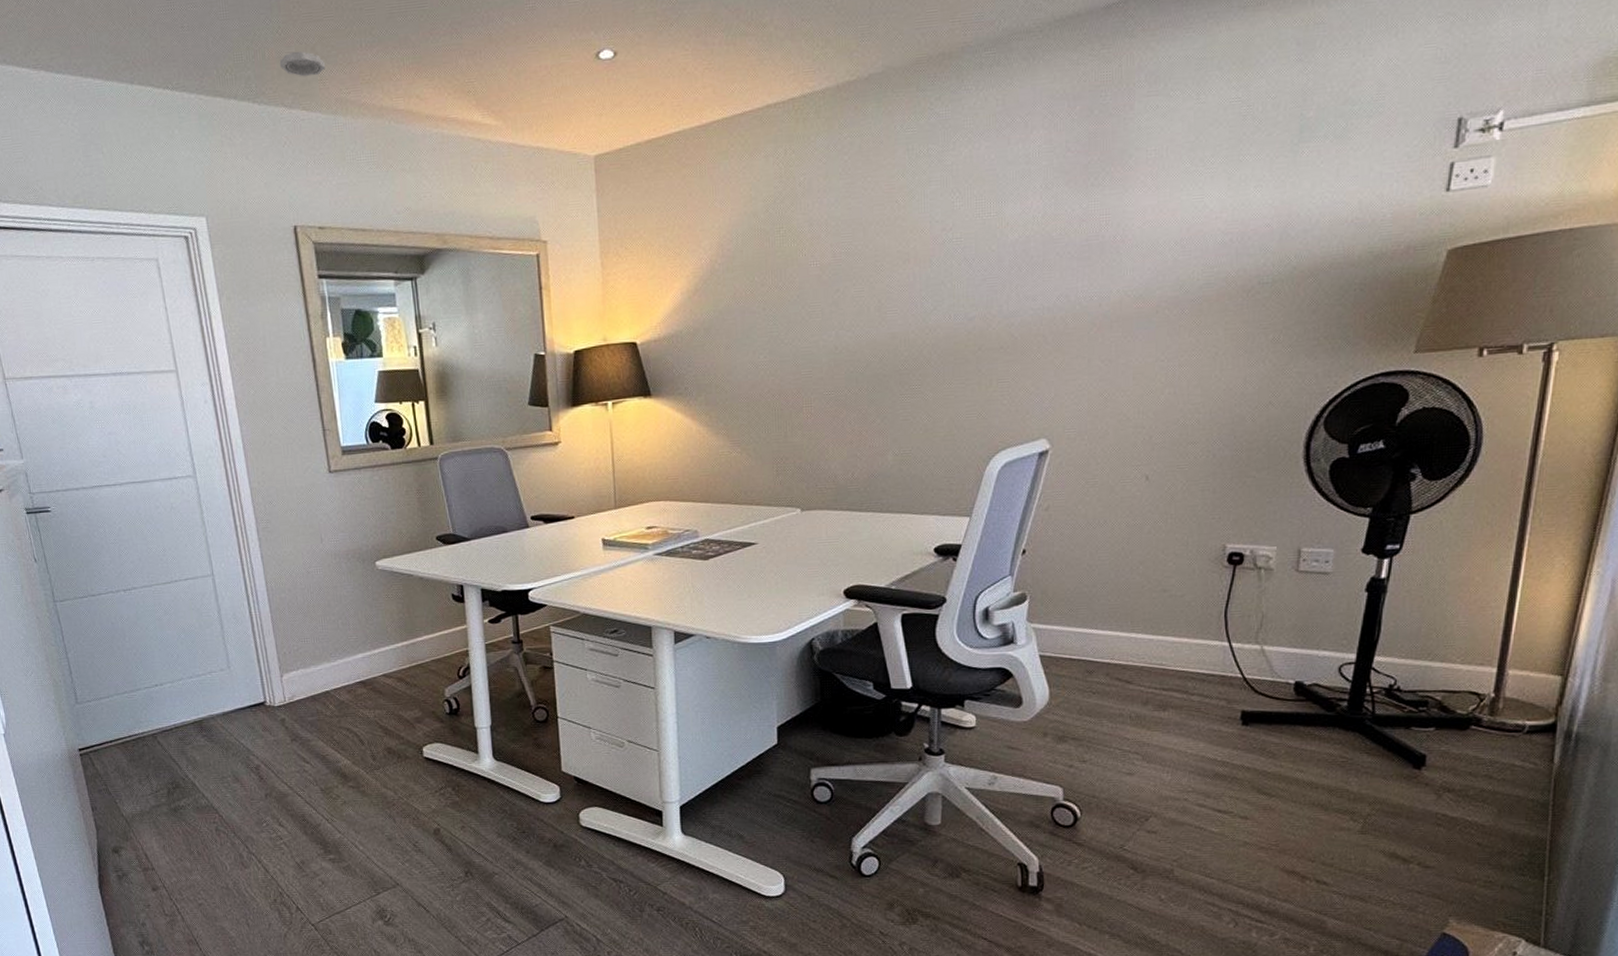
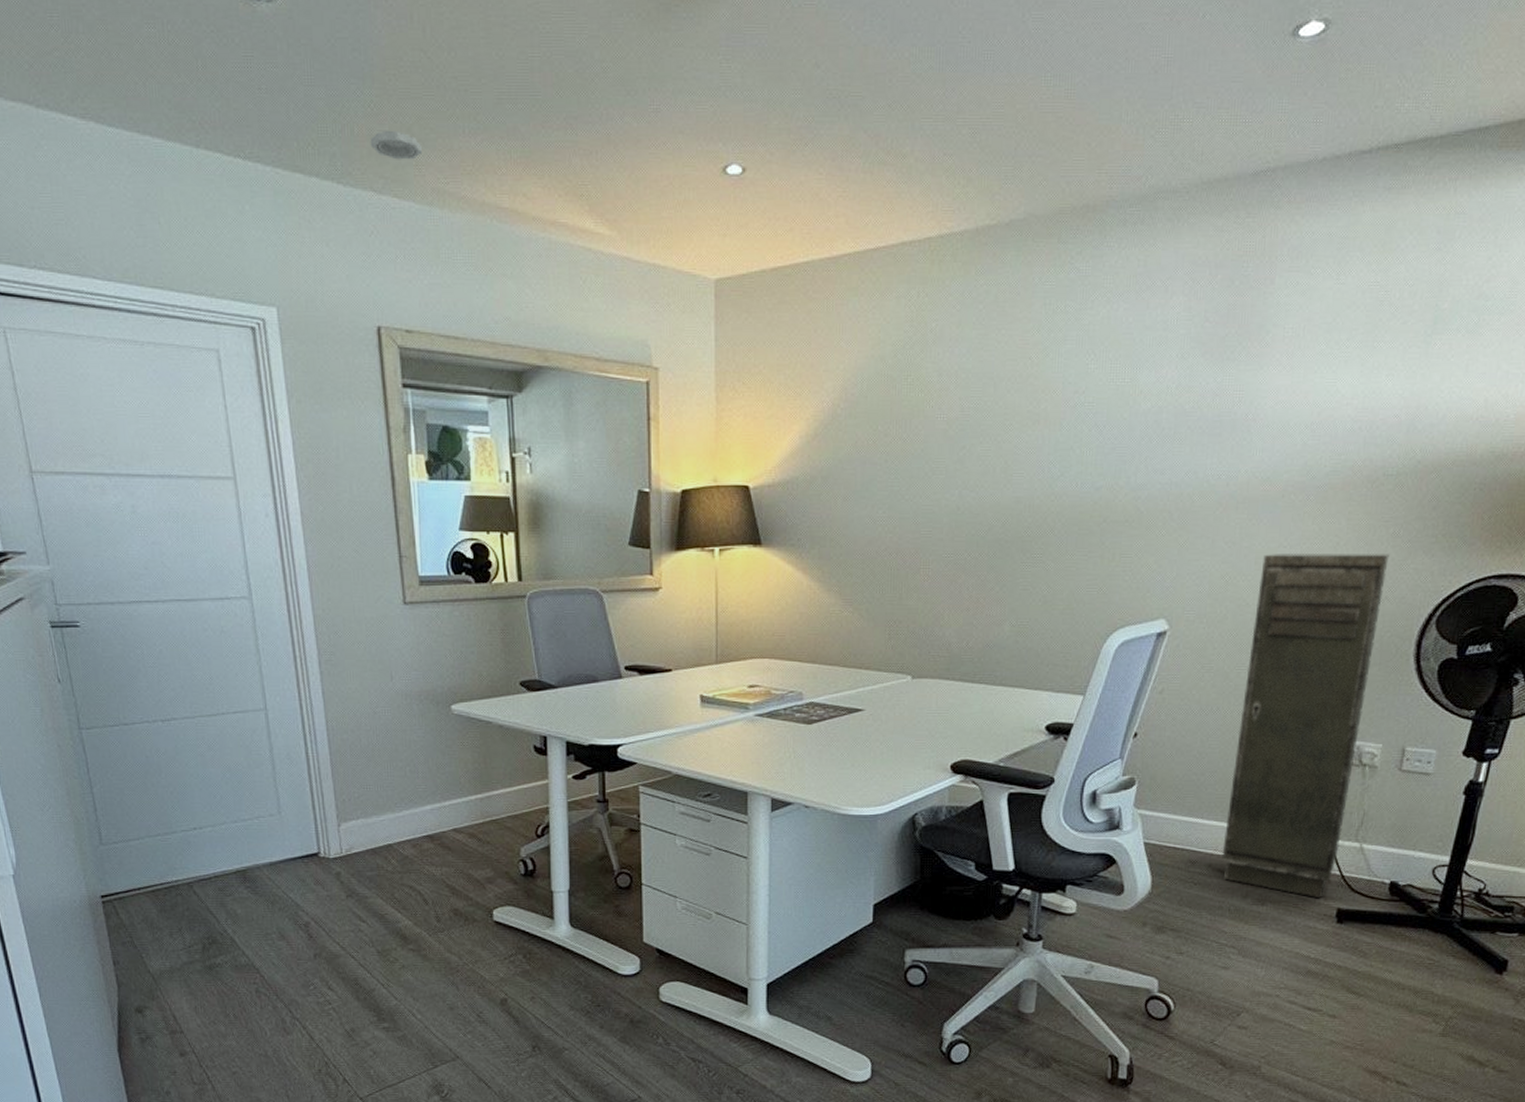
storage cabinet: none [1119,360,1270,702] -> present [1221,554,1389,899]

